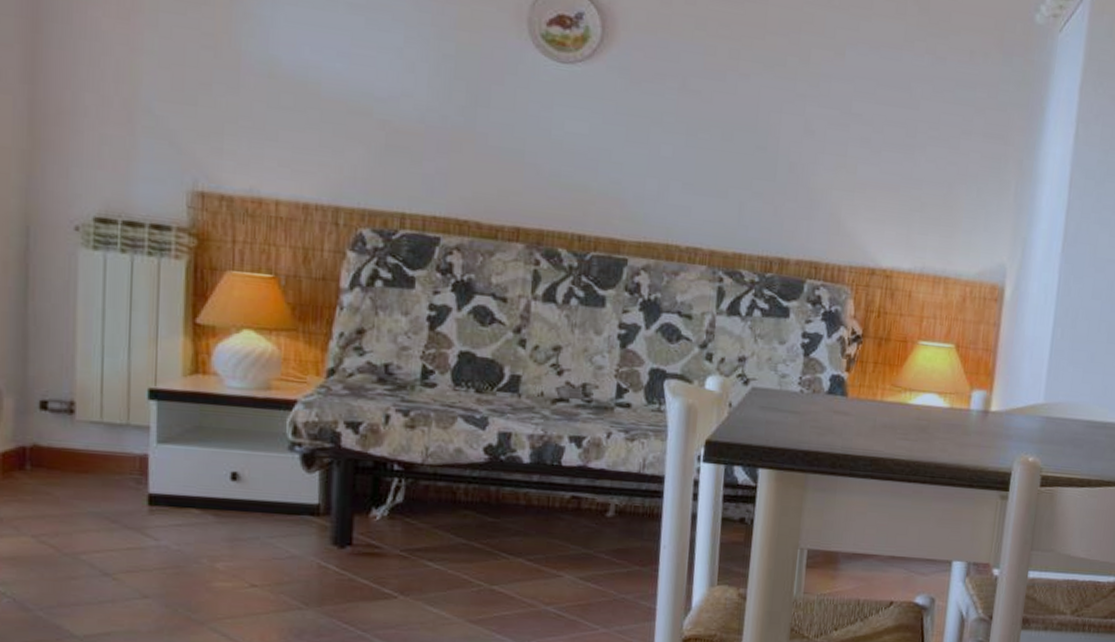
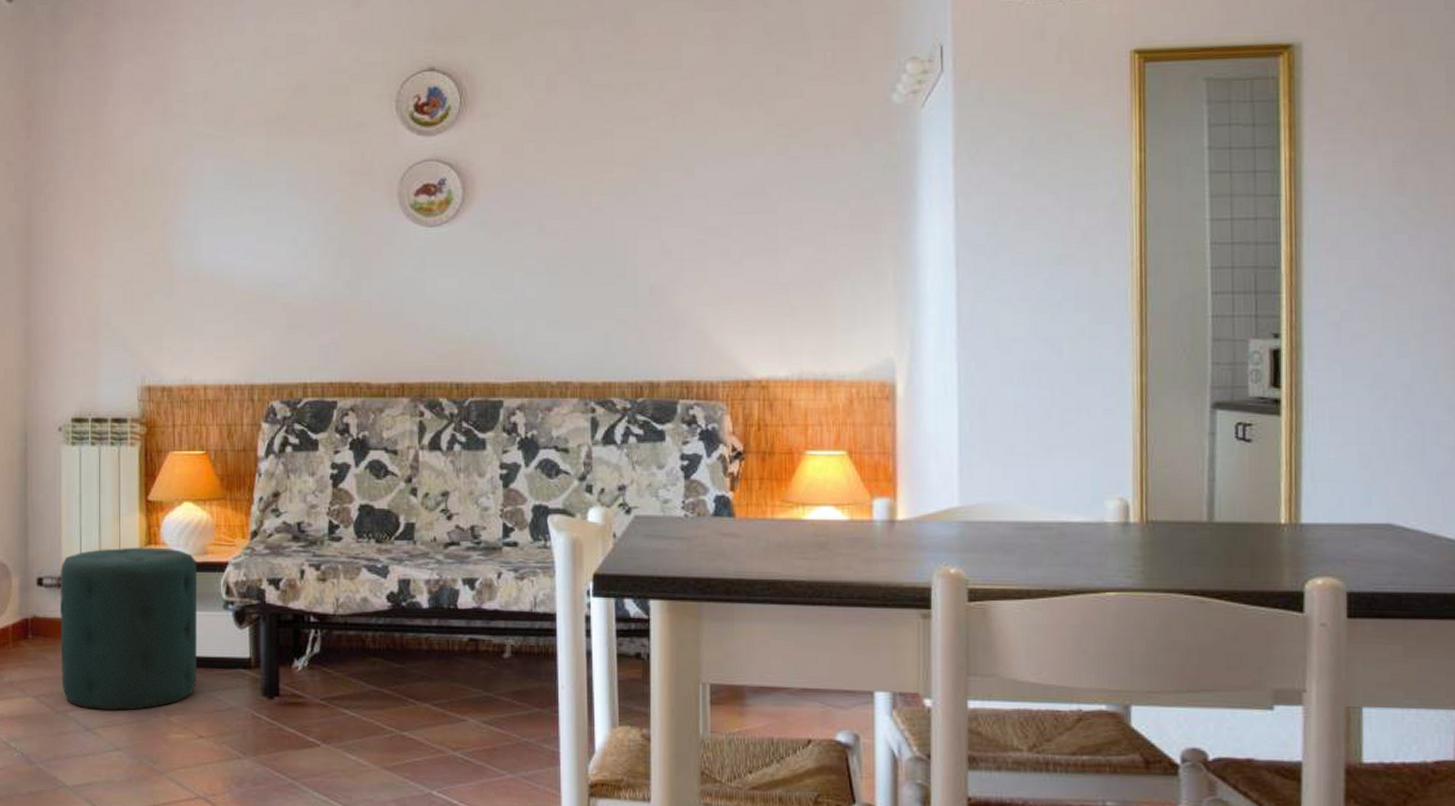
ottoman: none [71,373,257,555] -> present [60,547,197,711]

